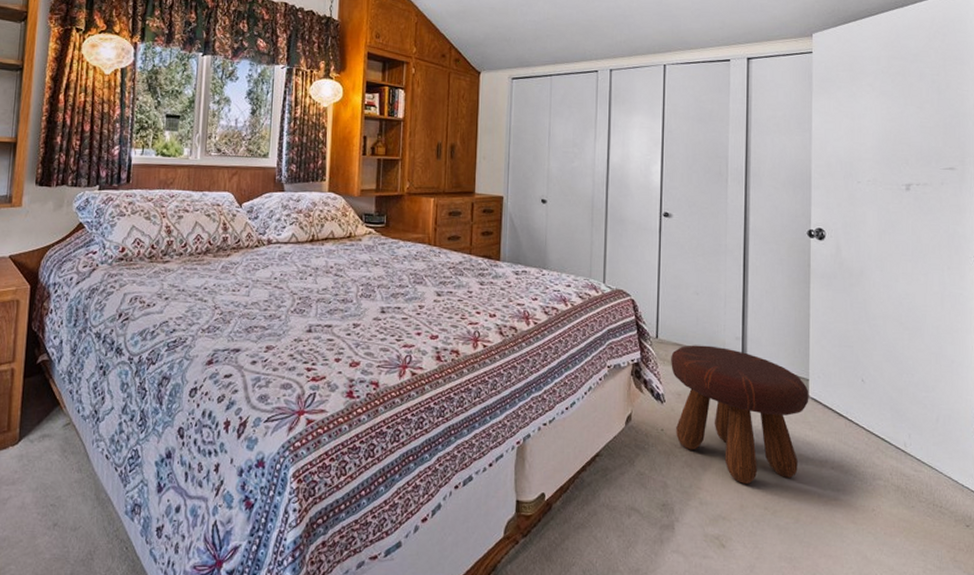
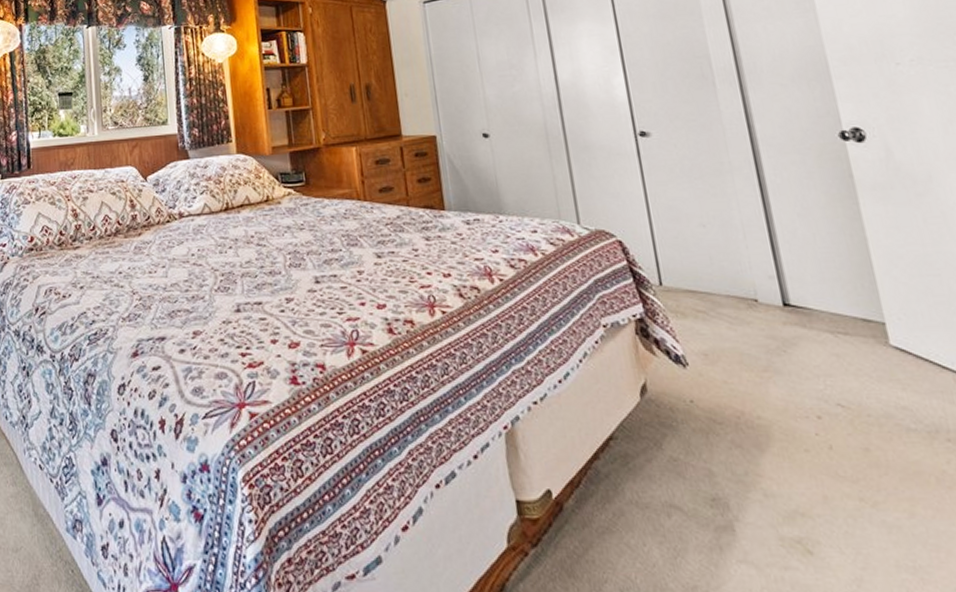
footstool: present [671,345,809,484] -> none [684,289,897,467]

